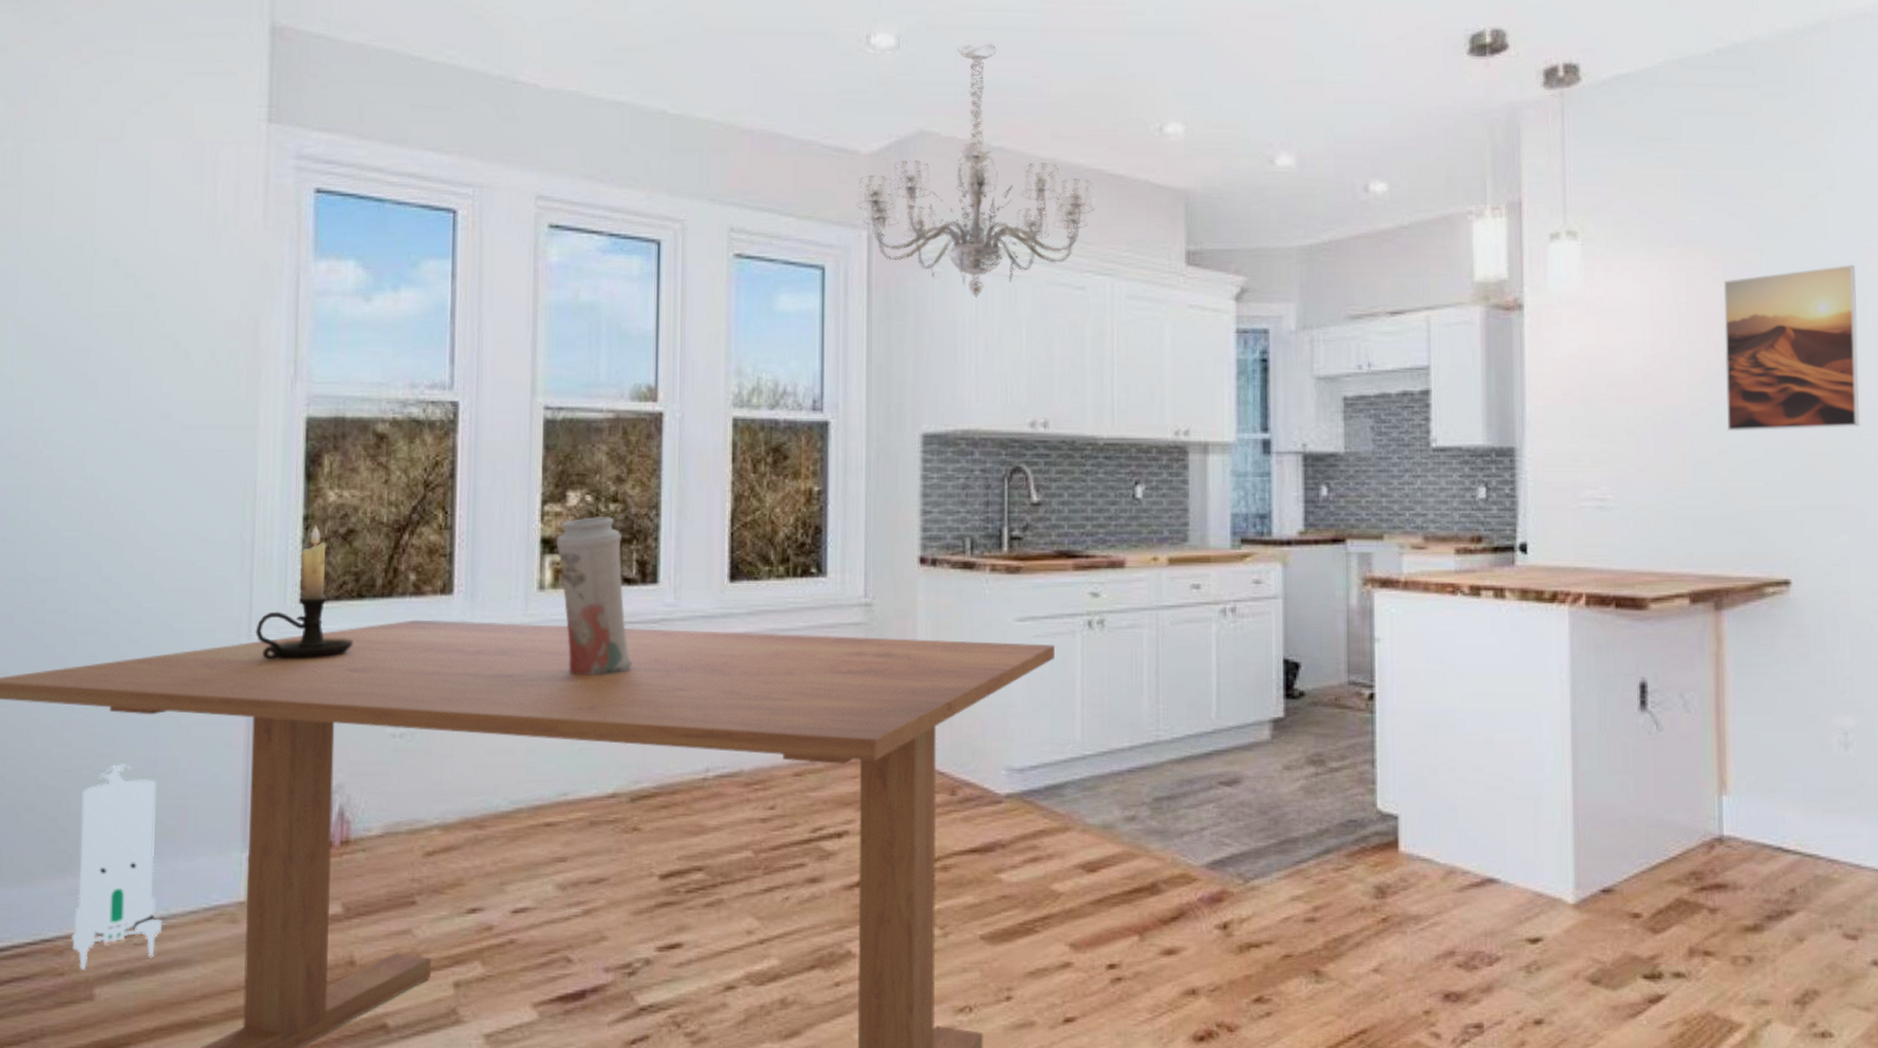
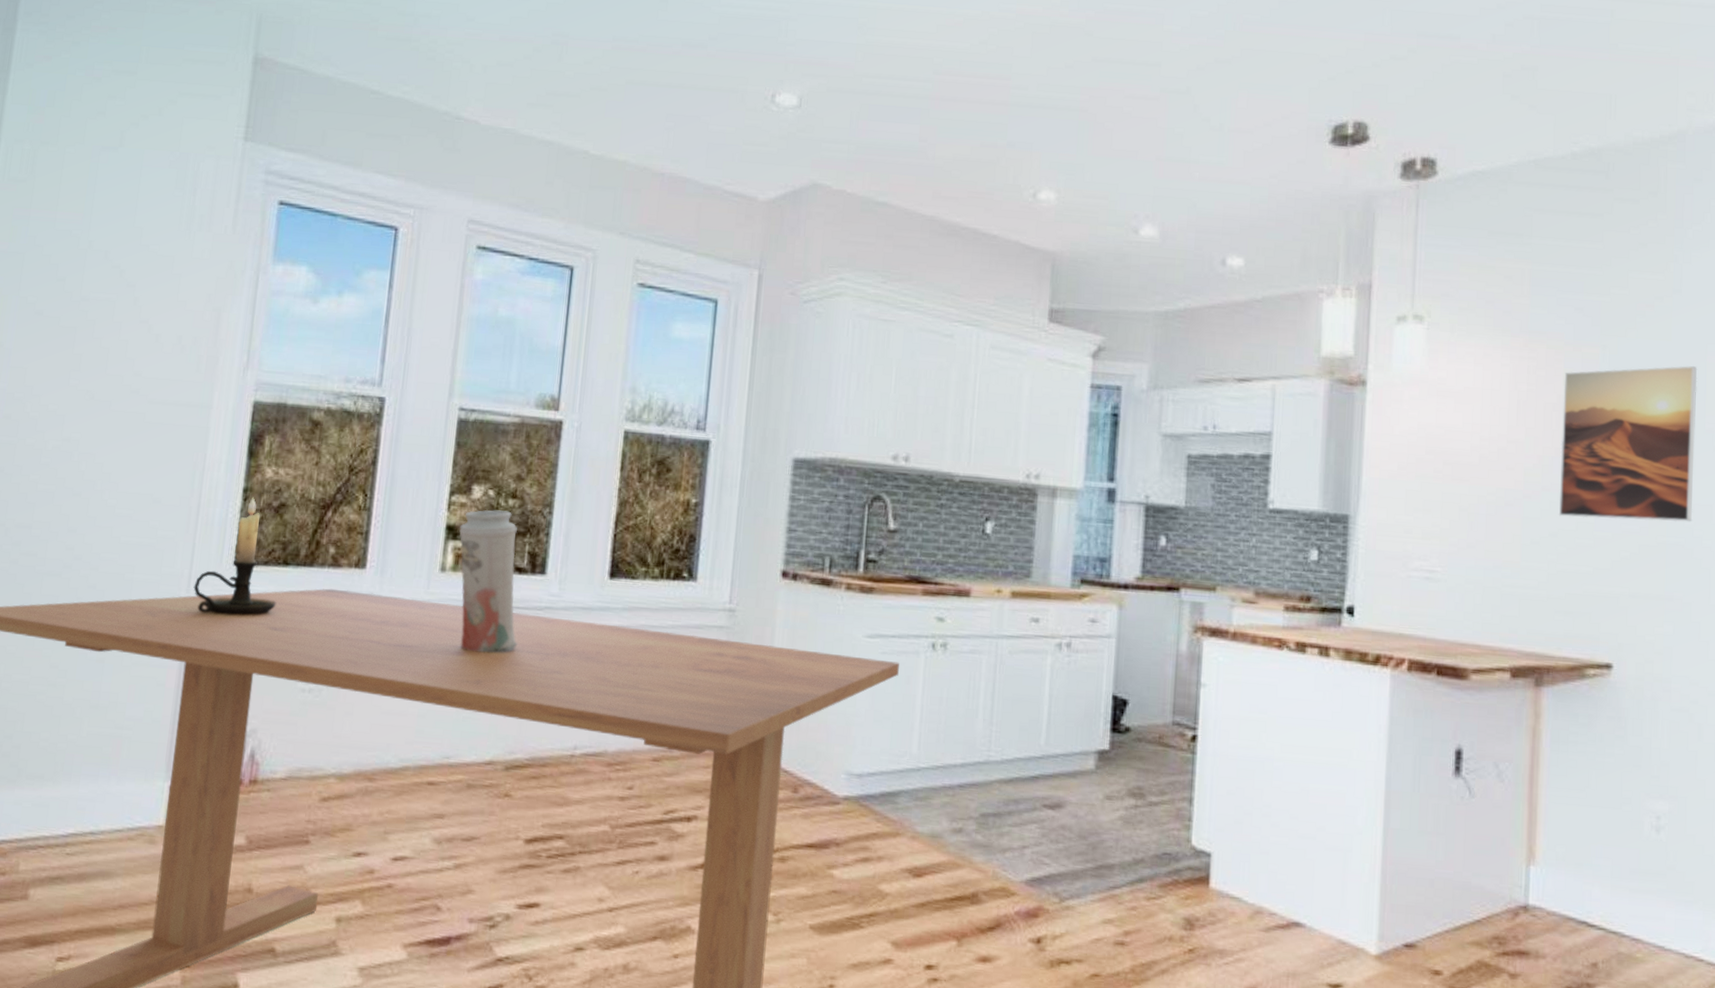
toy robot: present [72,764,162,970] -> none [15,693,98,872]
chandelier: present [857,43,1095,298] -> none [751,107,968,338]

